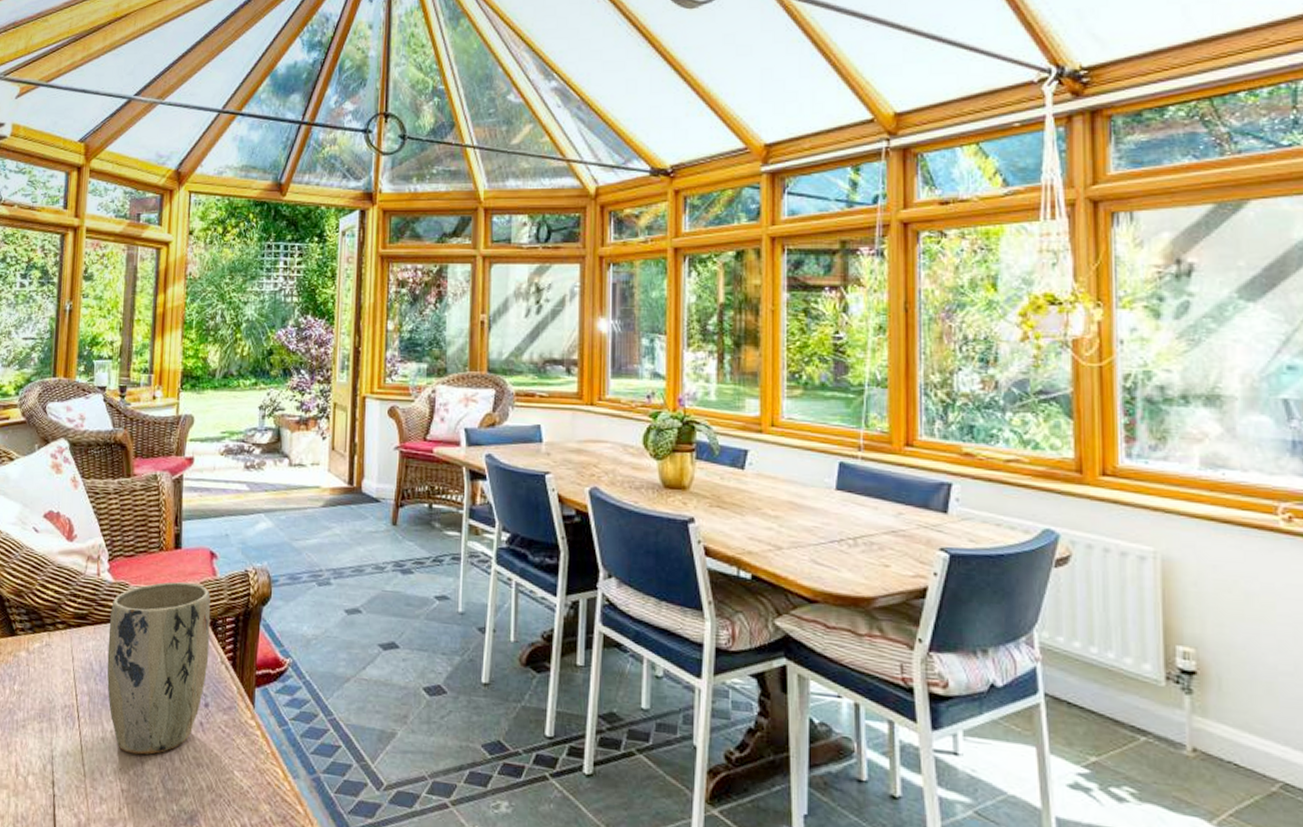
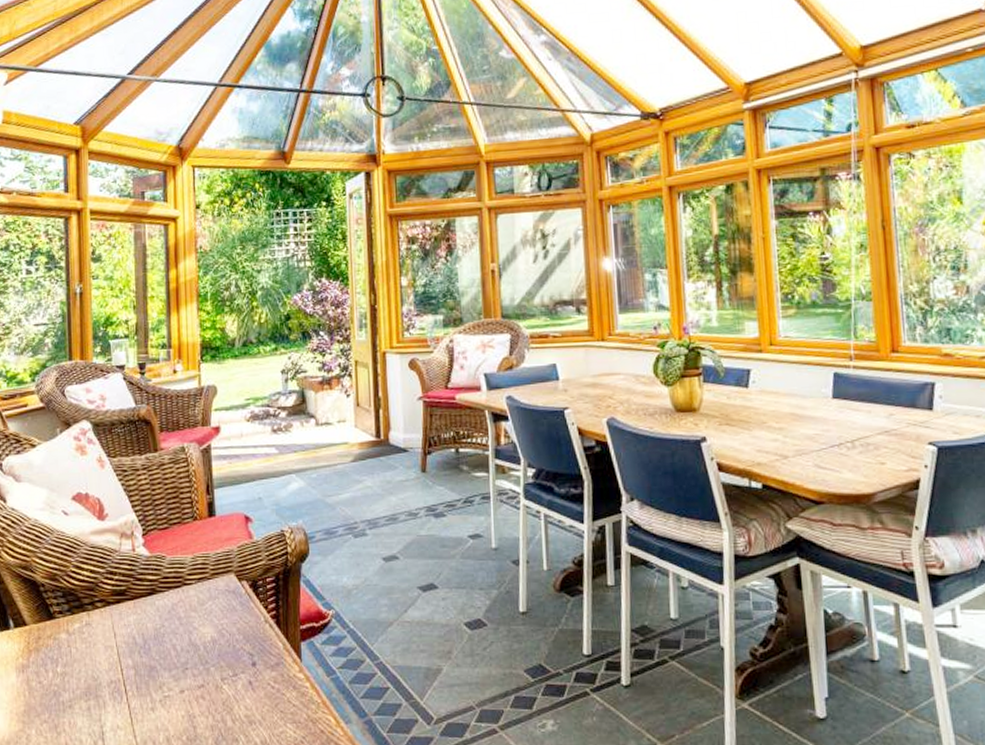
plant pot: present [107,582,211,755] -> none [149,548,252,720]

